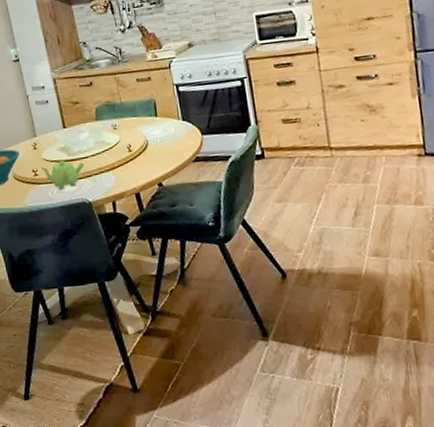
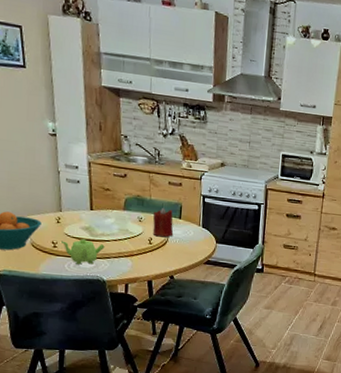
candle: none [126,107,153,142] -> present [152,207,174,237]

